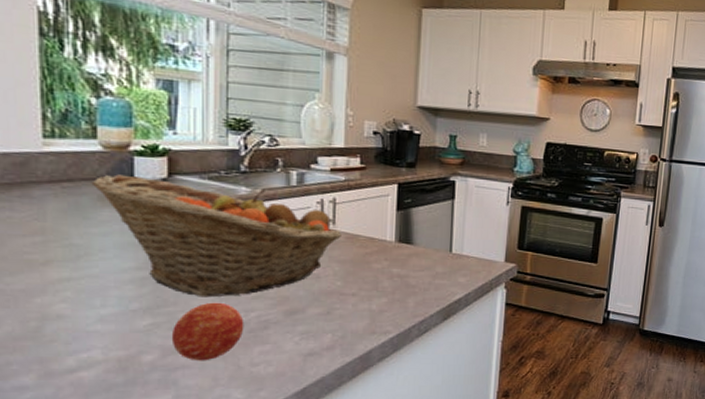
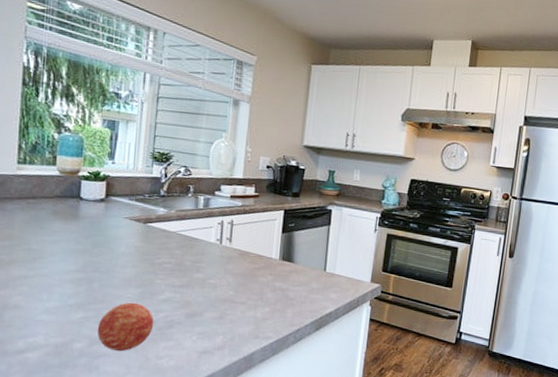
fruit basket: present [91,174,341,298] -> none [48,194,236,298]

